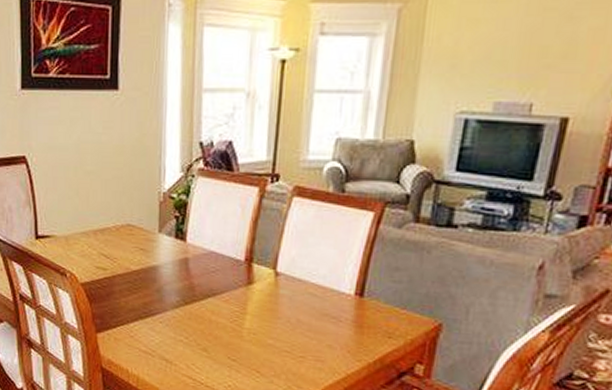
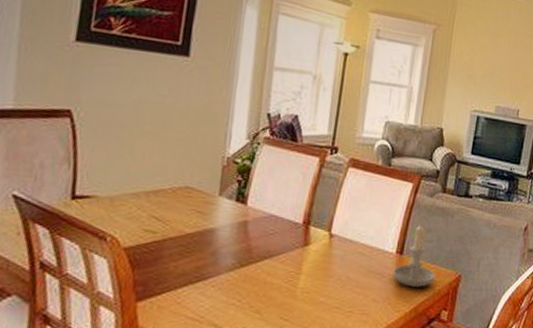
candle: none [351,262,407,335] -> present [393,225,436,287]

